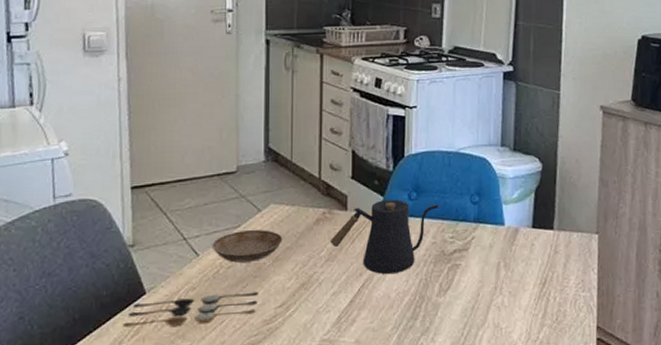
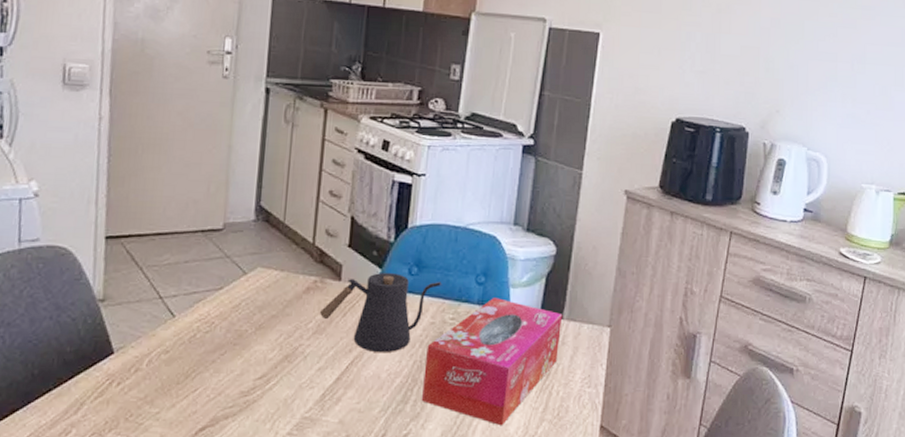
spoon: present [123,292,259,328] -> none [86,359,238,392]
saucer: present [212,229,283,263] -> none [190,293,268,328]
tissue box: none [429,215,554,334] -> present [421,298,563,426]

